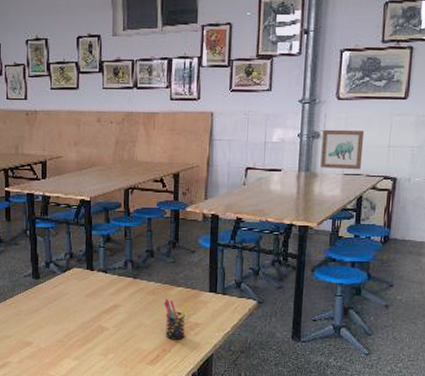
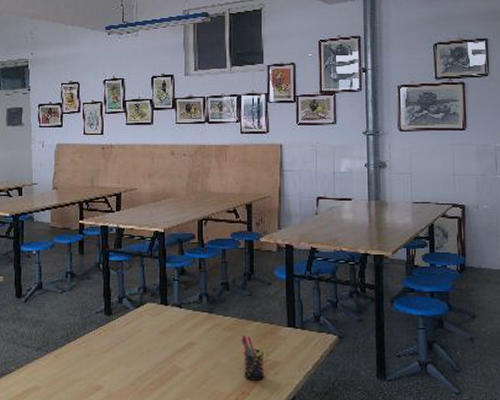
wall art: present [320,129,365,170] -> none [388,159,430,198]

